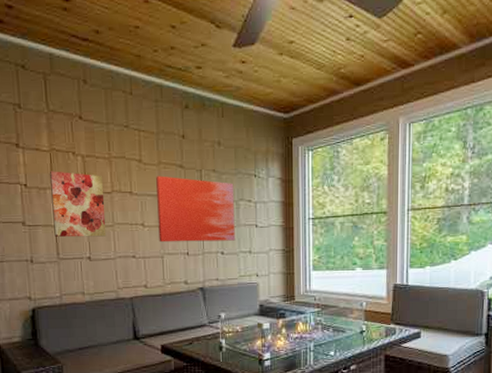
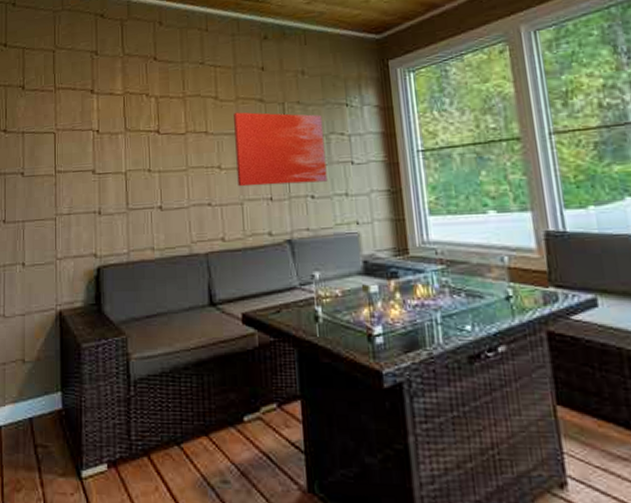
wall art: present [50,171,107,238] -> none [123,114,180,185]

